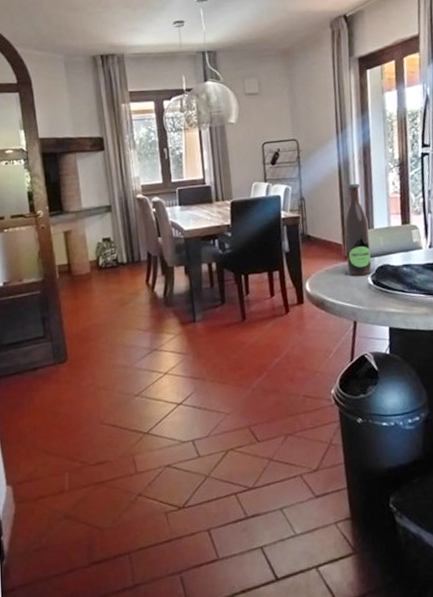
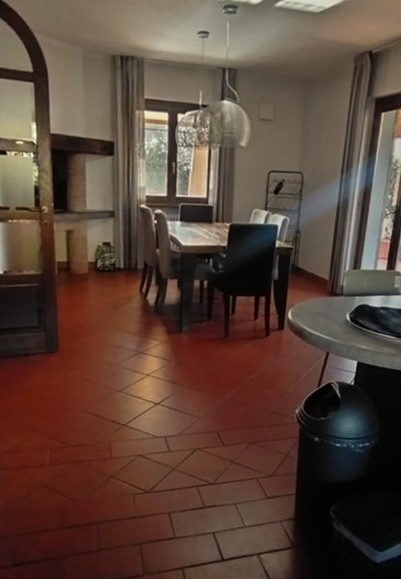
bottle: present [344,183,372,277] -> none [329,223,356,313]

